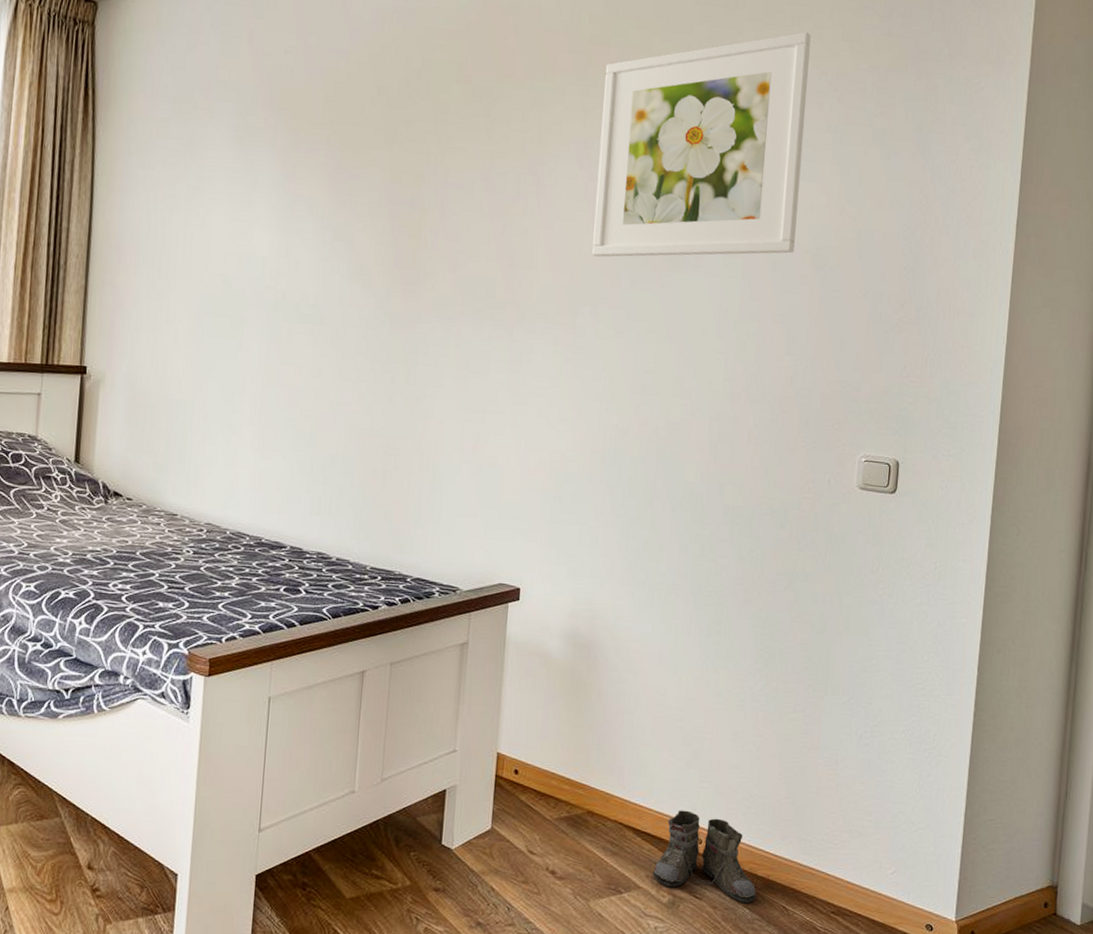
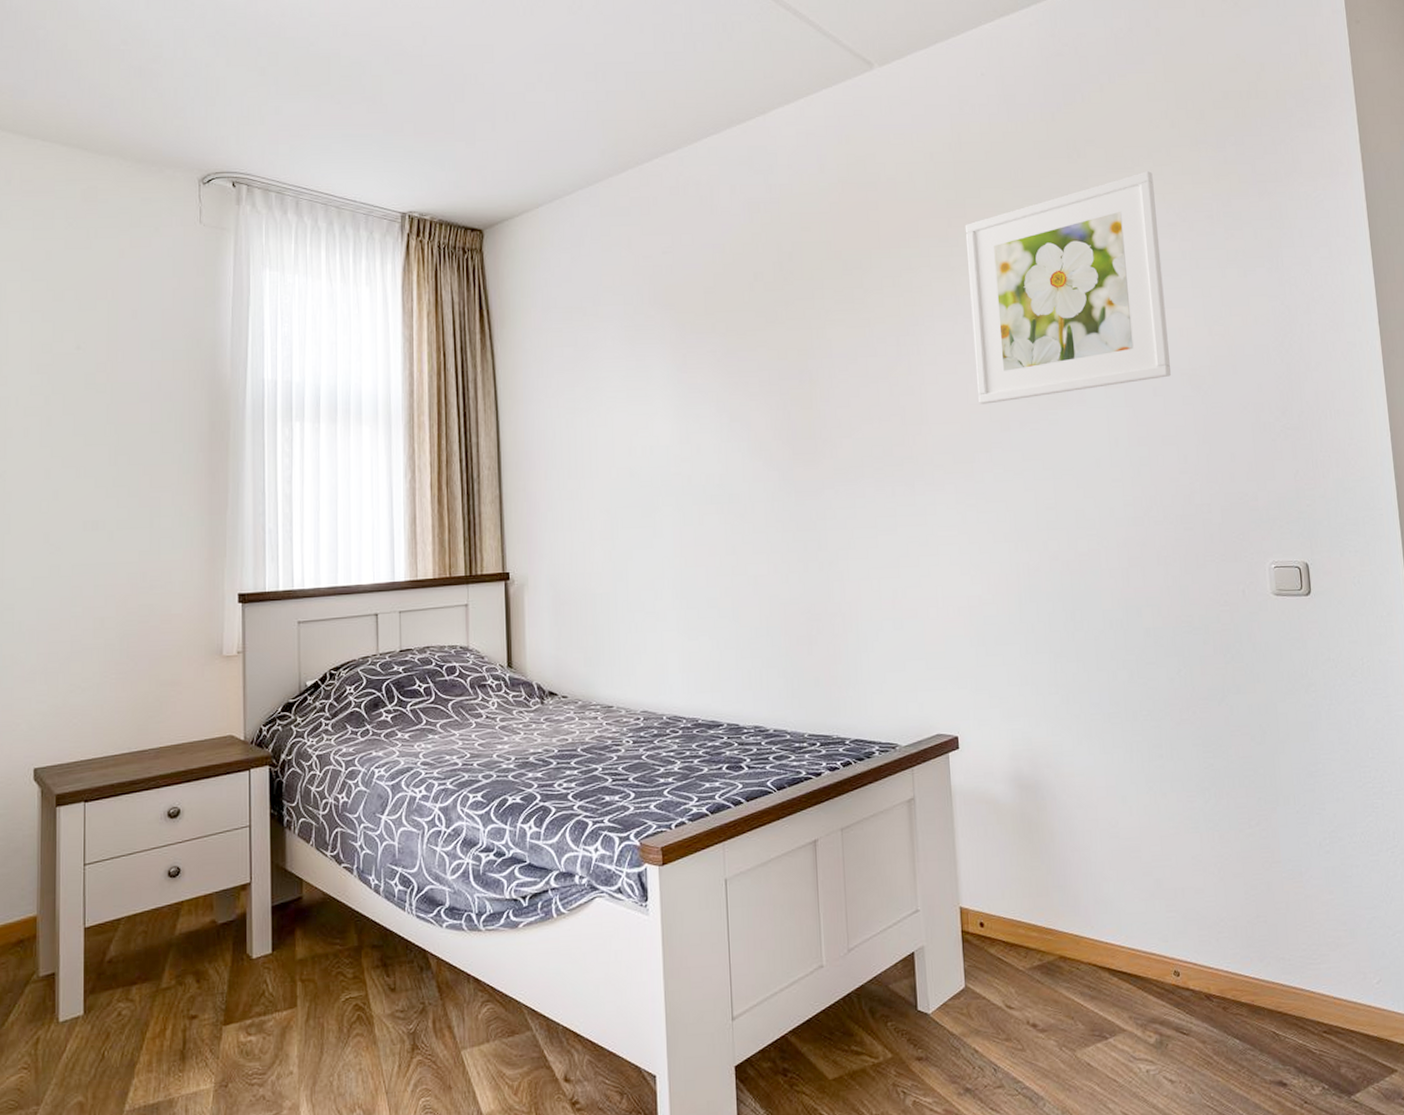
boots: present [648,810,757,904] -> none [1128,943,1245,1034]

